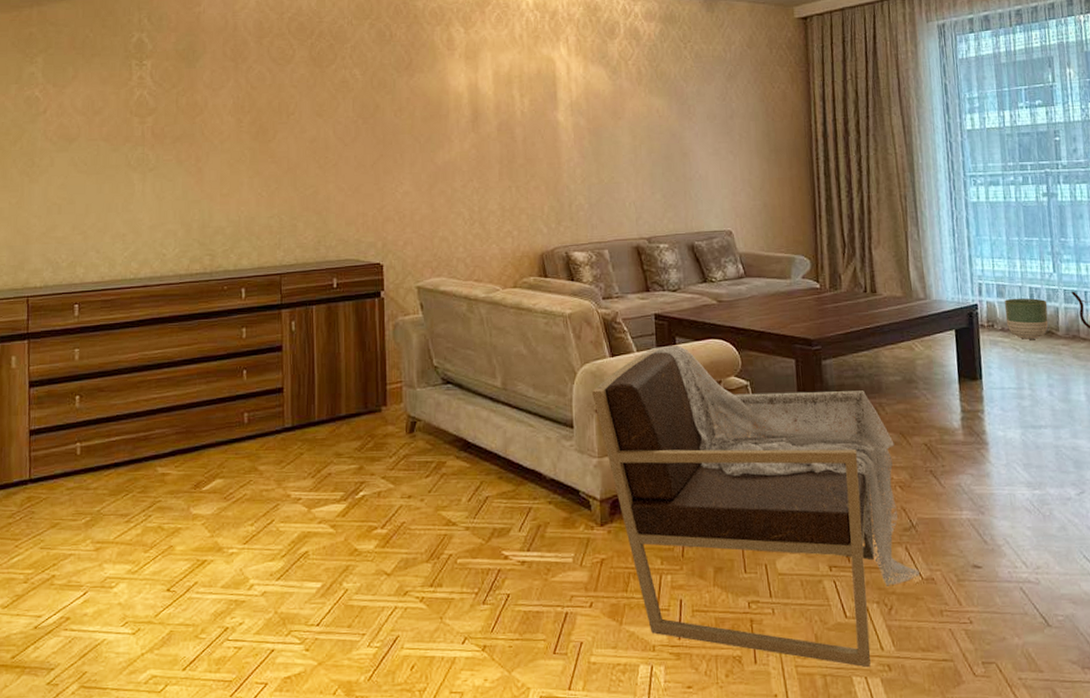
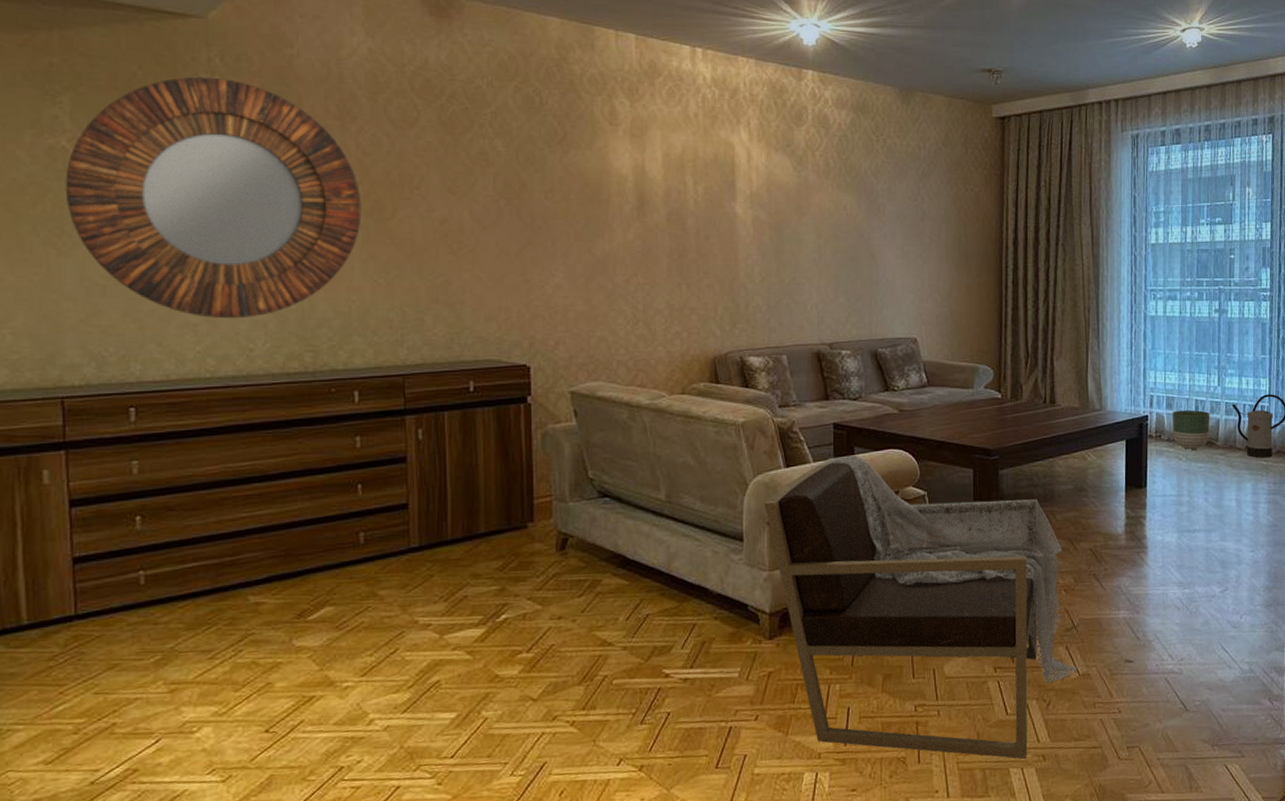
home mirror: none [36,34,250,229] -> present [65,76,362,319]

